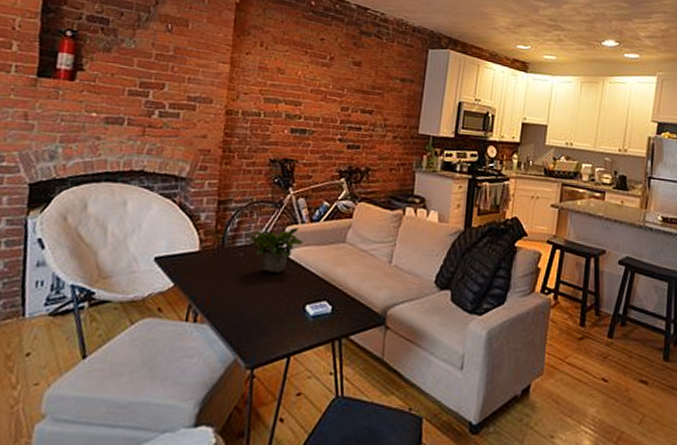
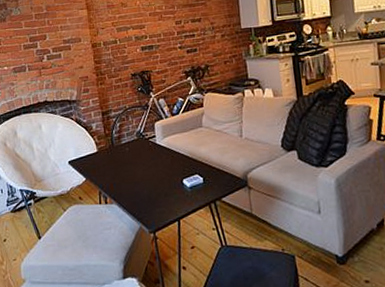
potted plant: present [245,228,303,273] -> none [128,122,170,159]

